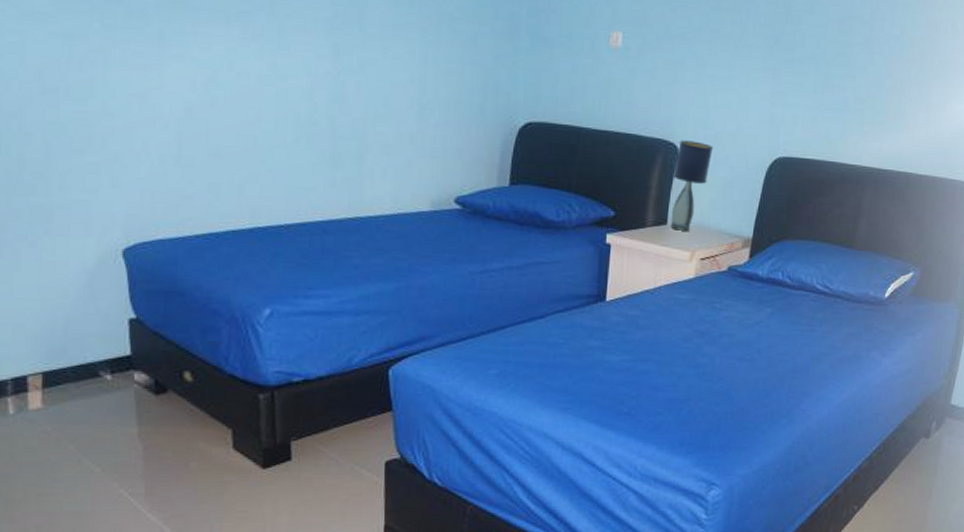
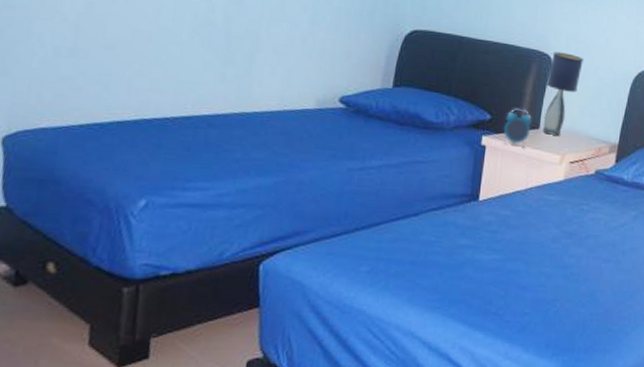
alarm clock: none [628,203,658,245] -> present [503,108,532,147]

